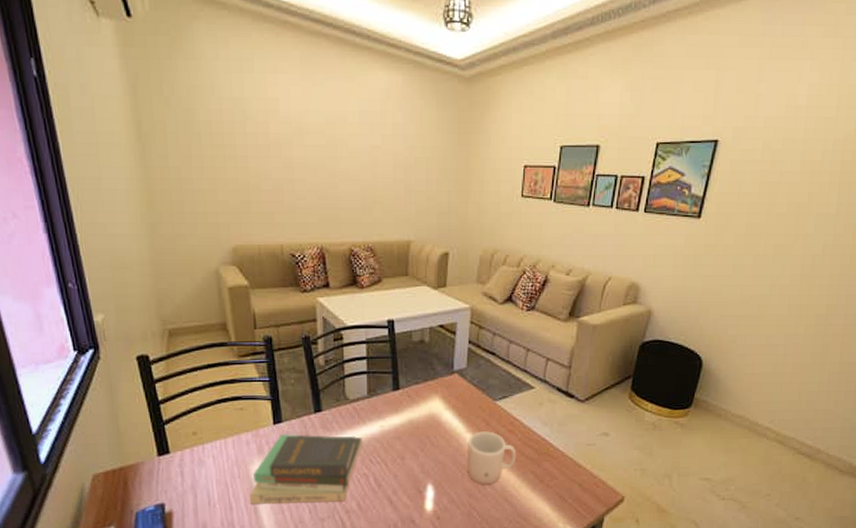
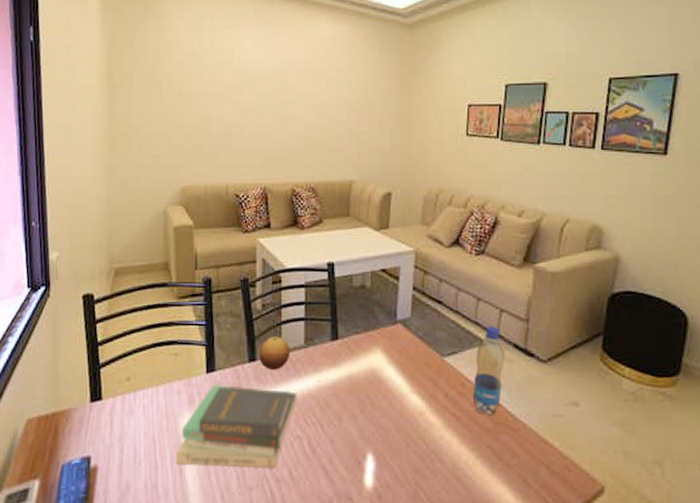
fruit: none [323,389,355,419] -> present [258,336,290,370]
mug: present [466,430,517,485] -> none [412,391,470,459]
bottle: none [520,372,549,448] -> present [472,325,505,416]

